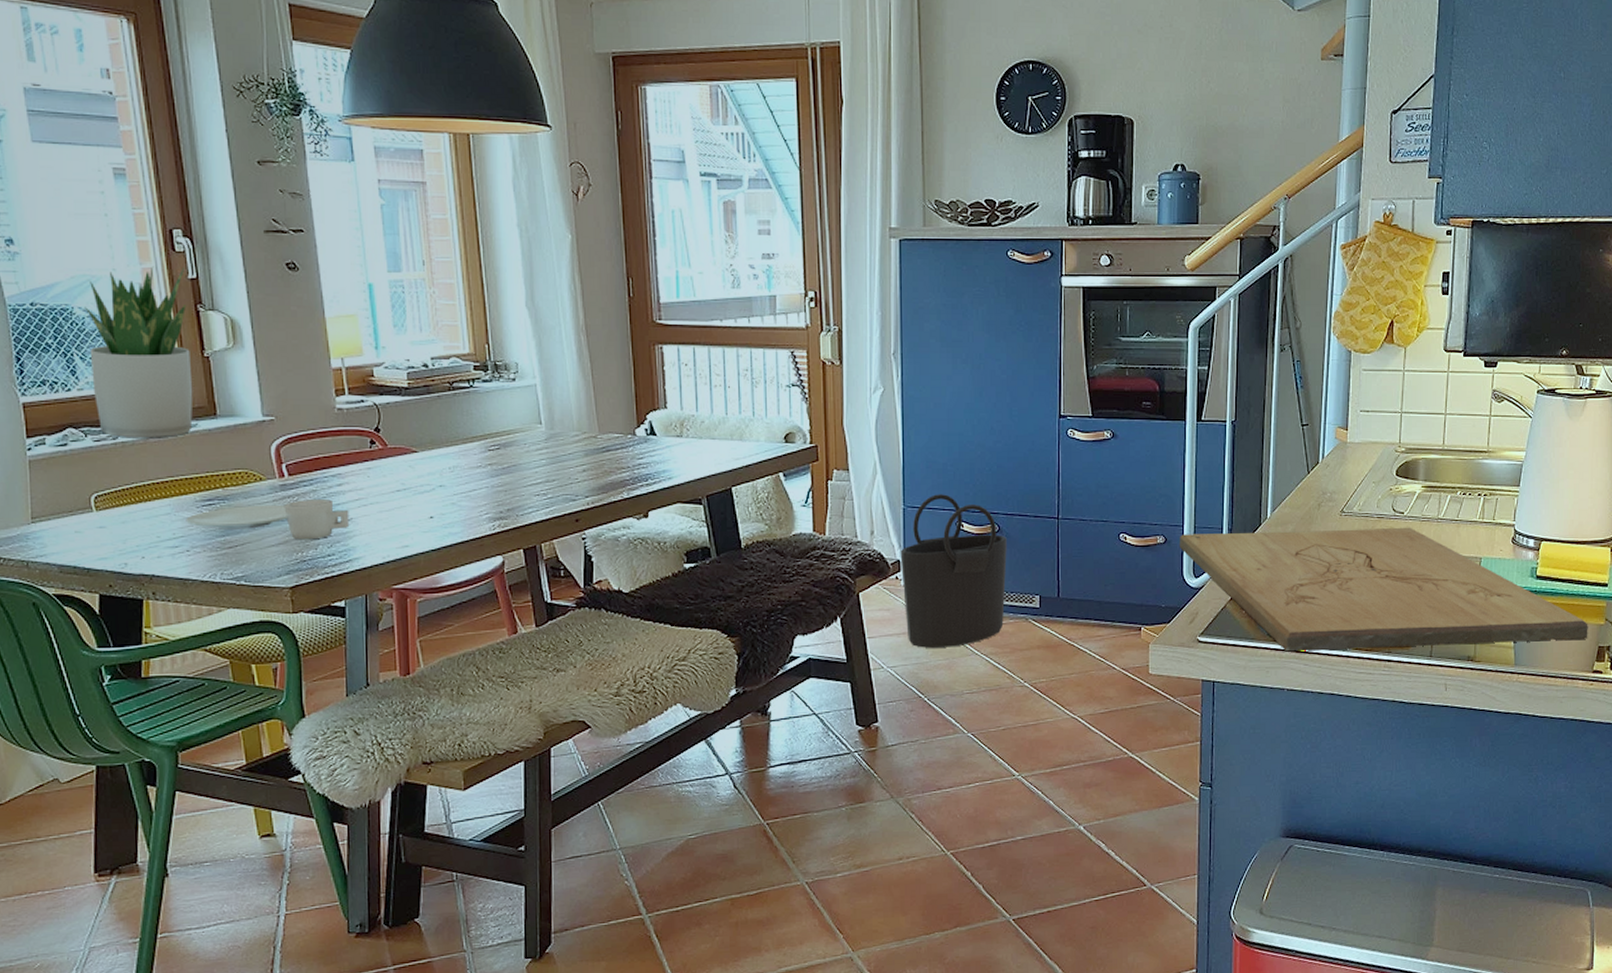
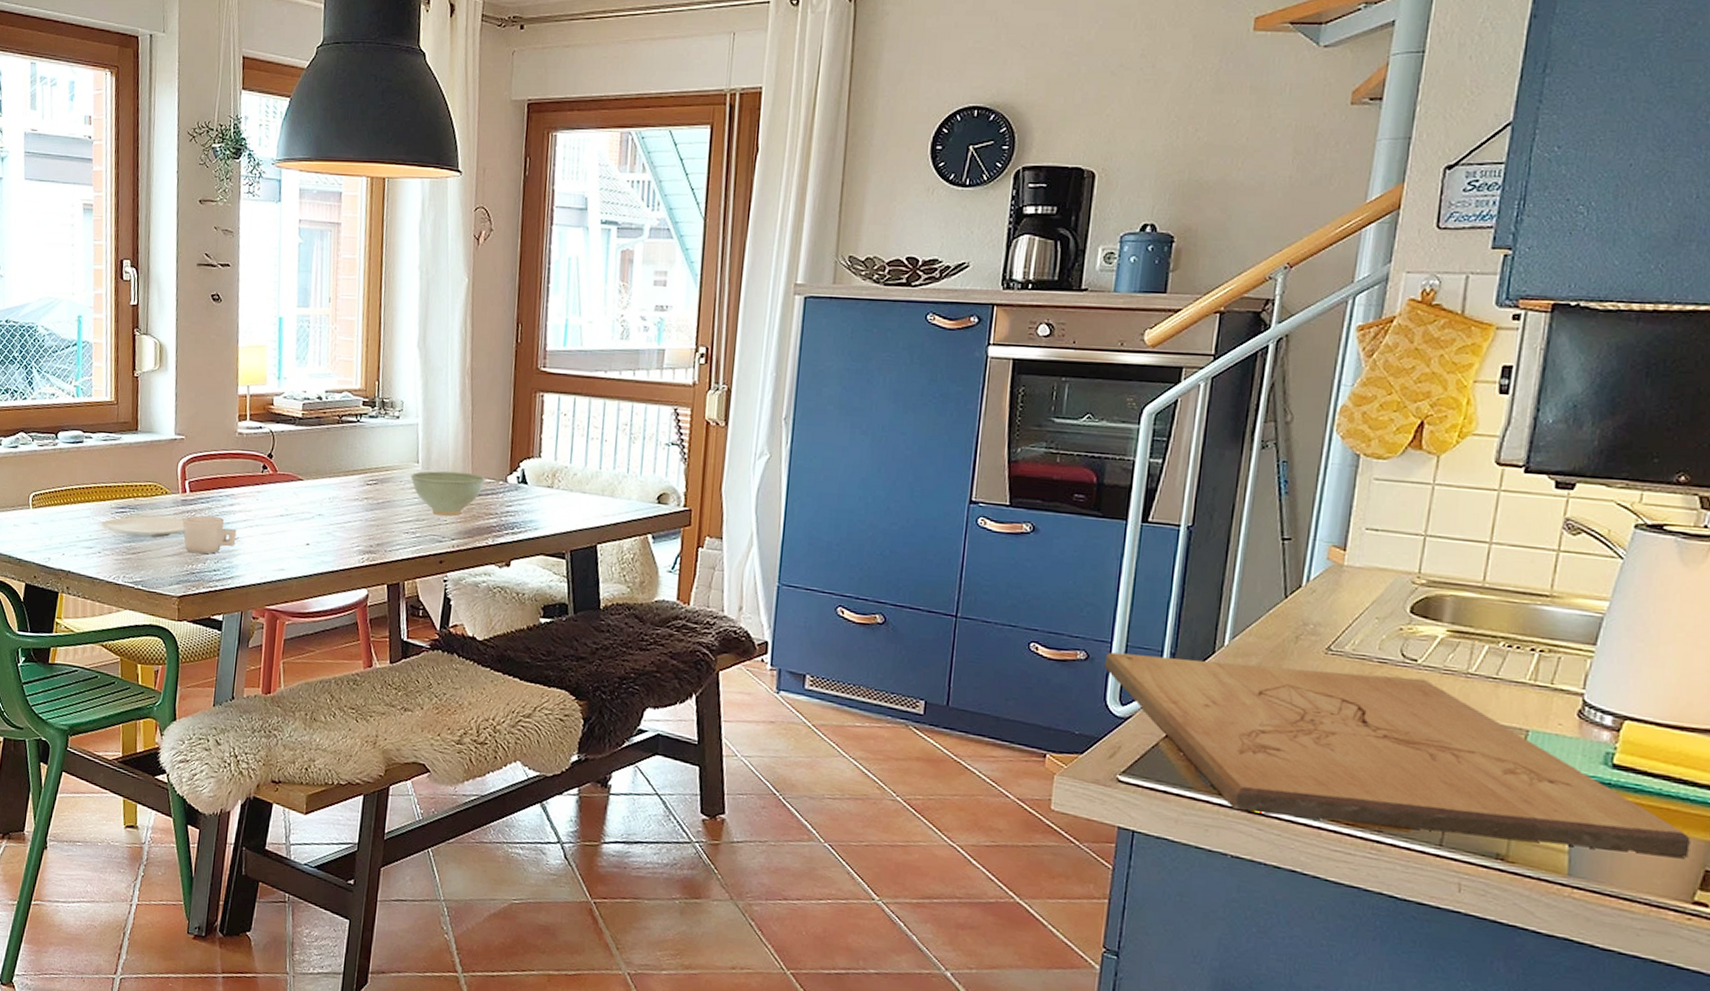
planter: present [84,266,193,439] -> none [43,292,129,448]
bowl: none [535,429,613,474] -> present [410,471,486,516]
shopping bag: present [900,494,1007,648] -> none [767,574,893,745]

